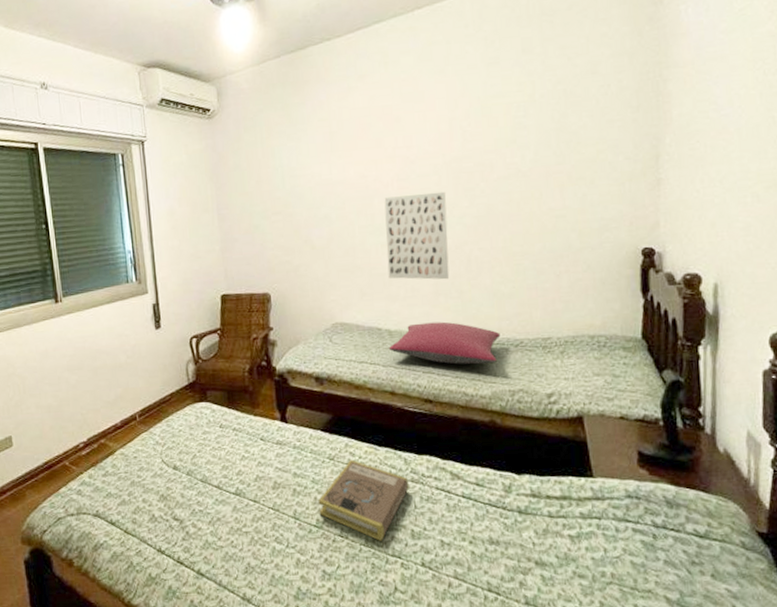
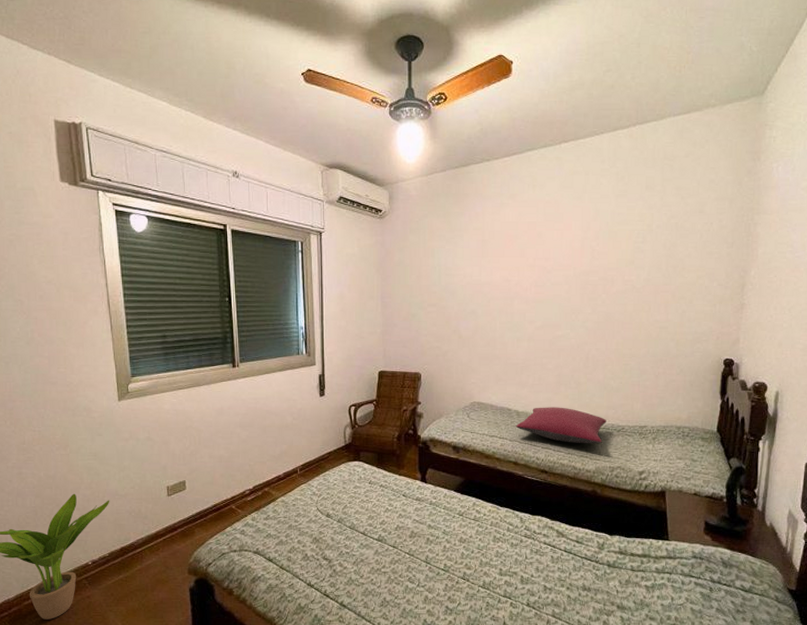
book: present [318,459,409,541] -> none [447,516,522,584]
wall art: present [384,191,450,280] -> none [521,299,574,373]

